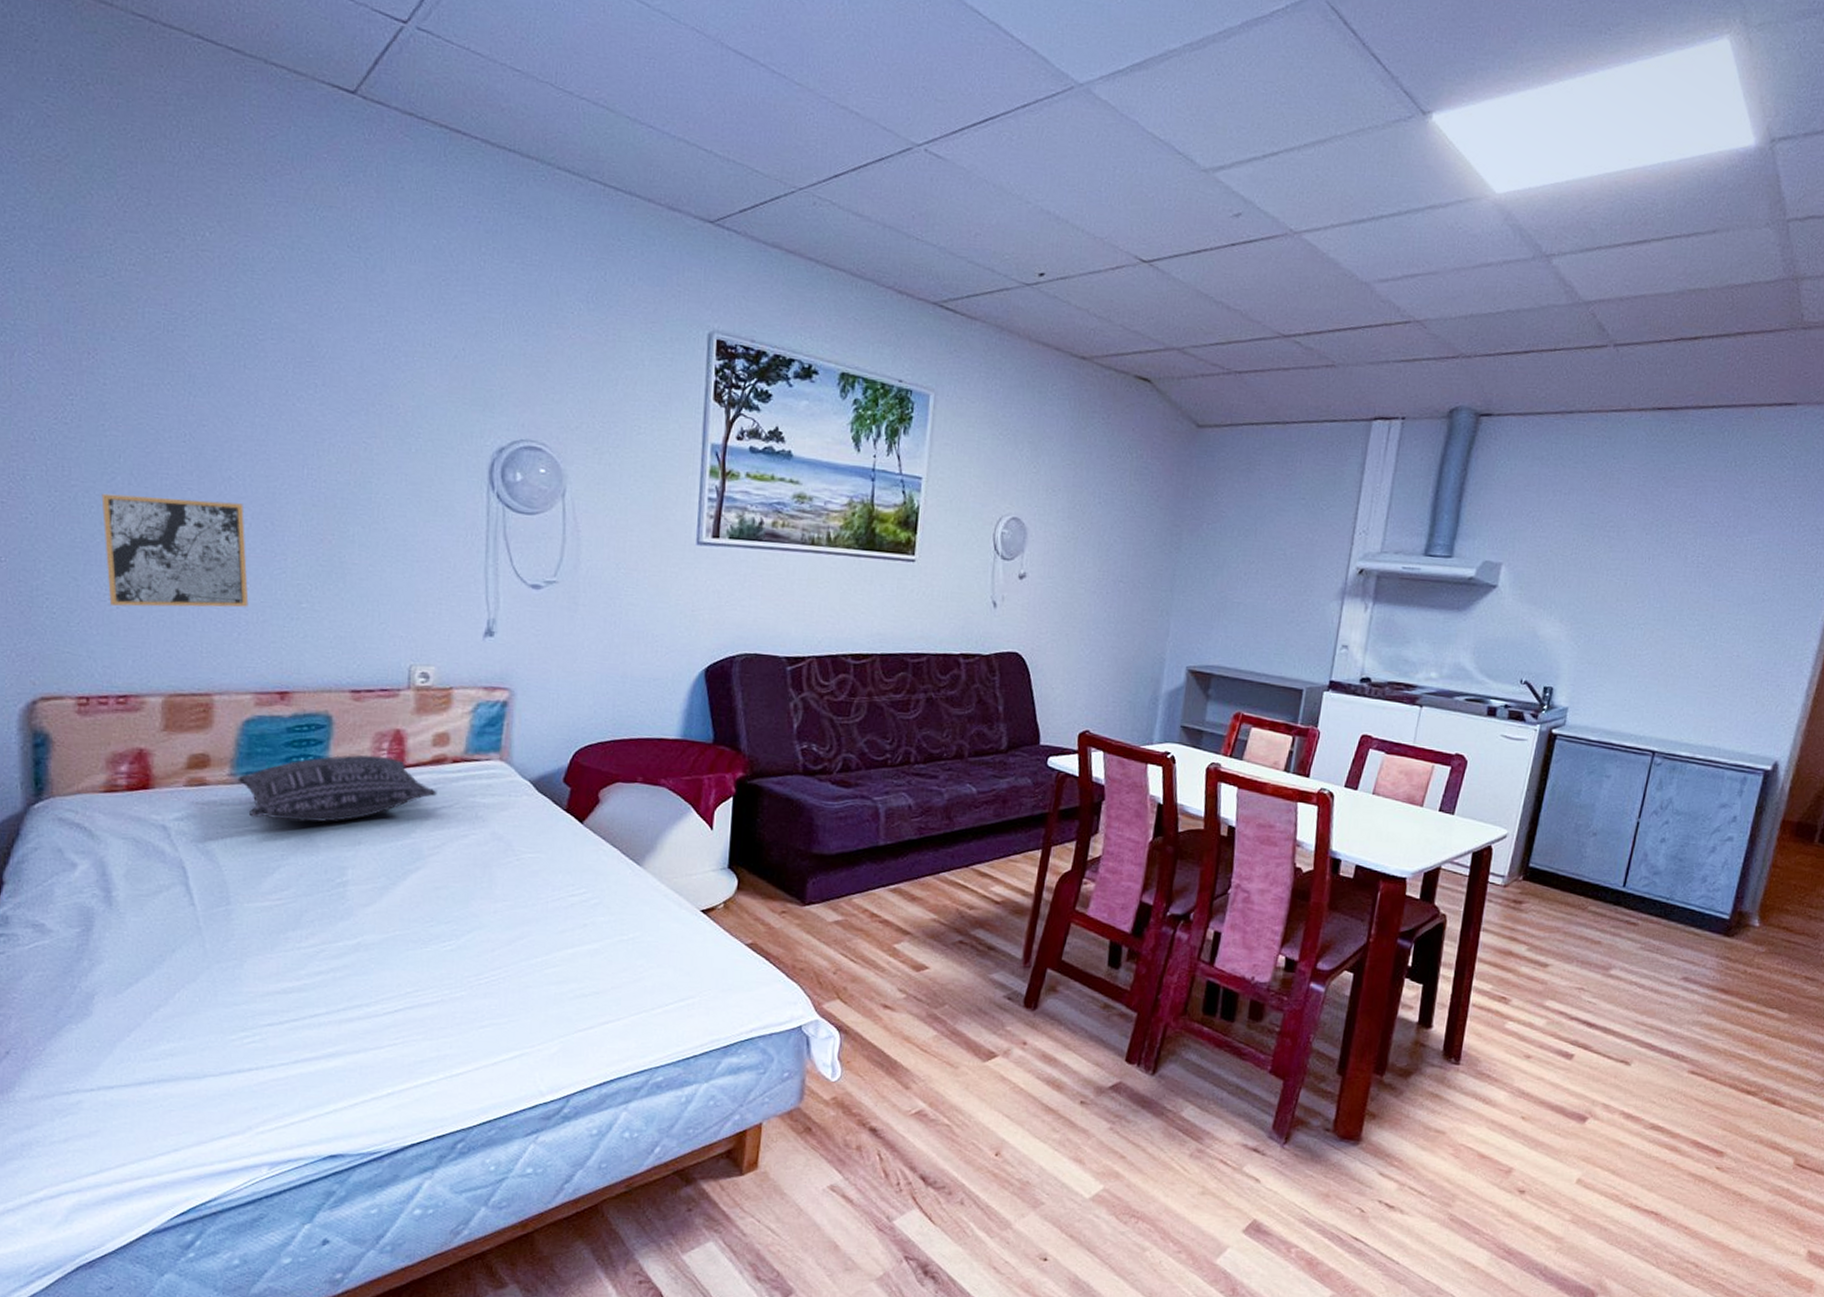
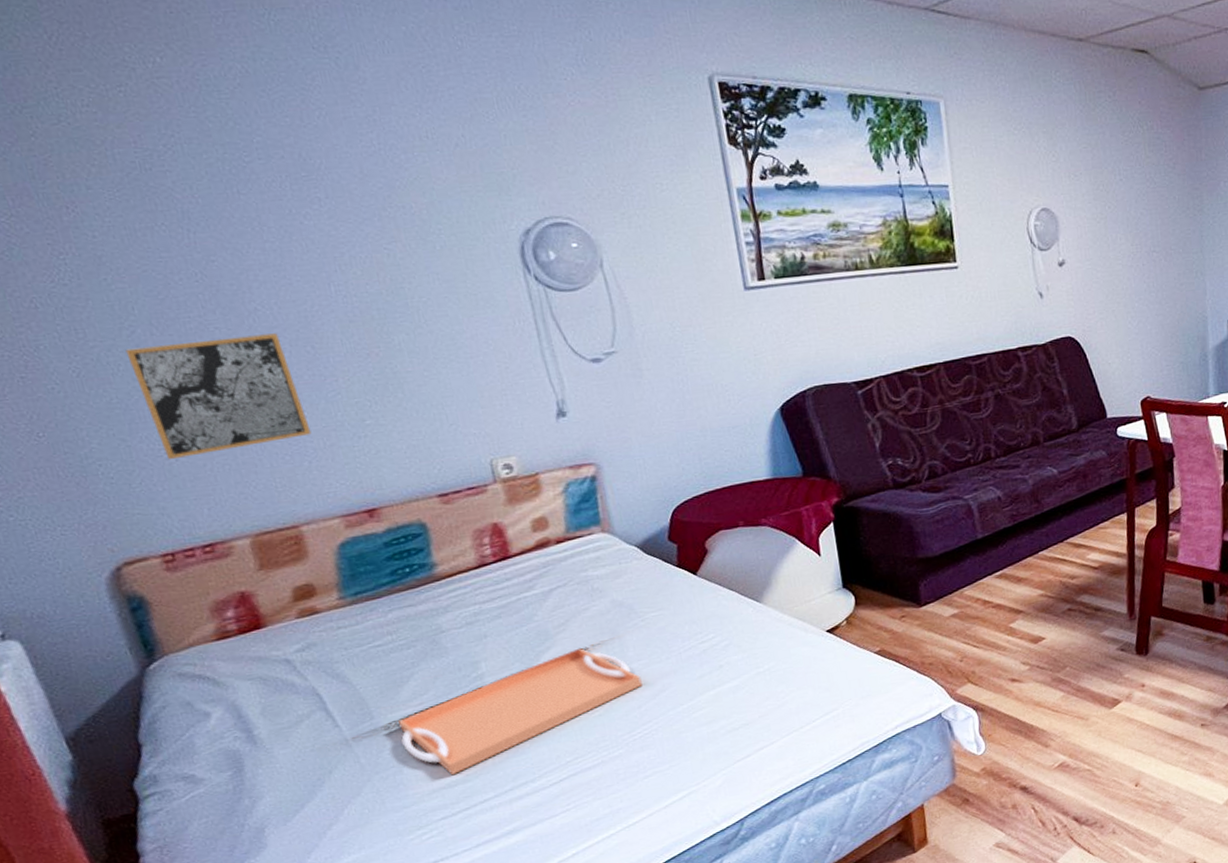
pillow: present [237,754,437,822] -> none [348,551,549,635]
serving tray: none [250,874,502,981] -> present [398,647,643,776]

